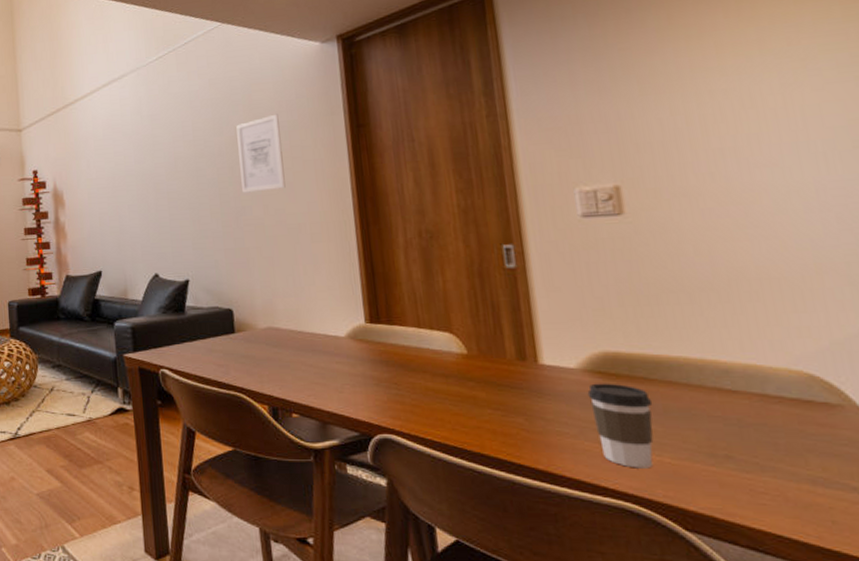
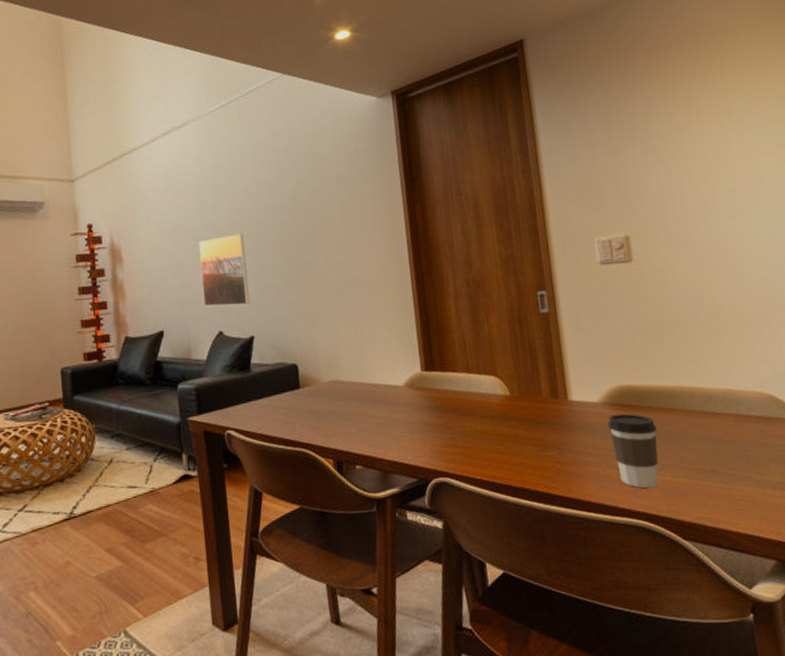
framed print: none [136,179,186,250] -> present [199,233,250,307]
wall art: present [236,113,286,193] -> none [298,166,346,246]

